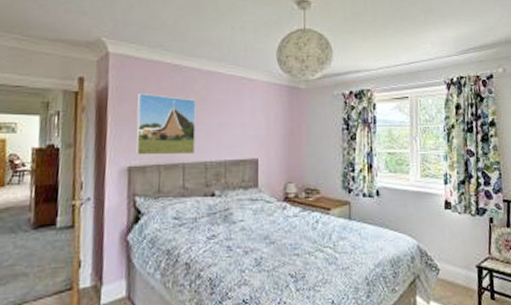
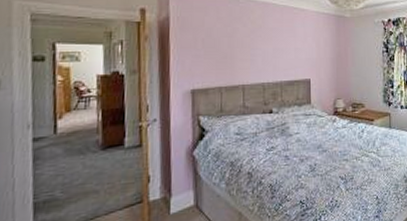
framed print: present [135,94,196,155] -> none [197,23,253,79]

